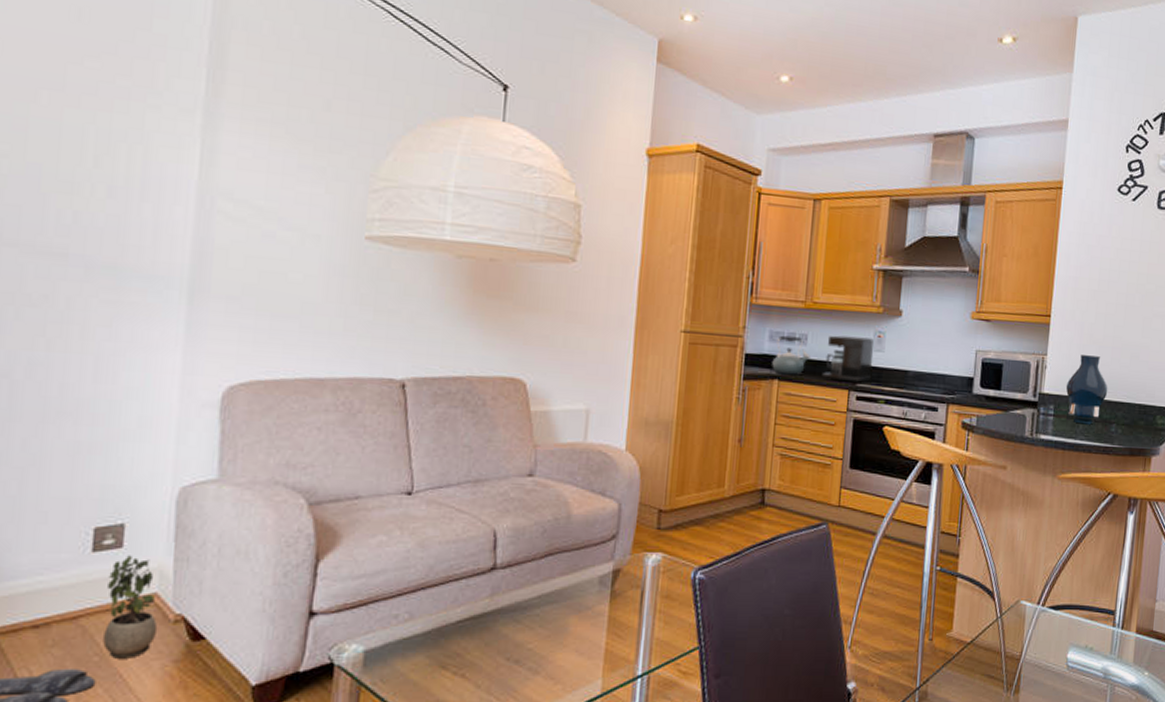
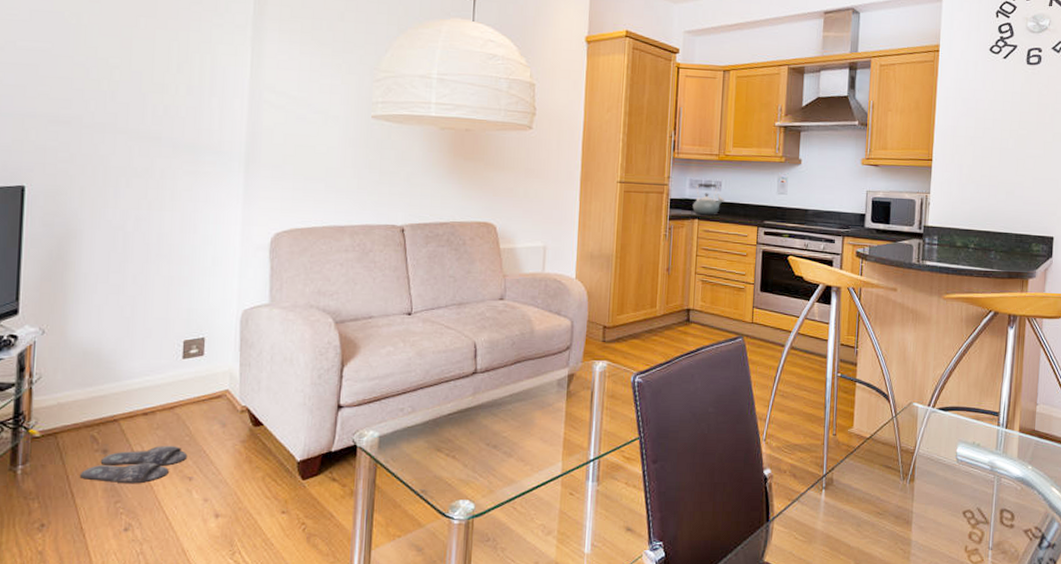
potted plant: present [103,555,158,659] -> none [192,361,230,439]
coffee maker: present [821,335,875,383] -> none [734,181,778,221]
vase: present [1065,355,1108,425] -> none [948,192,987,252]

